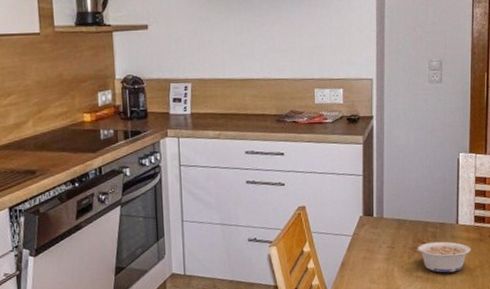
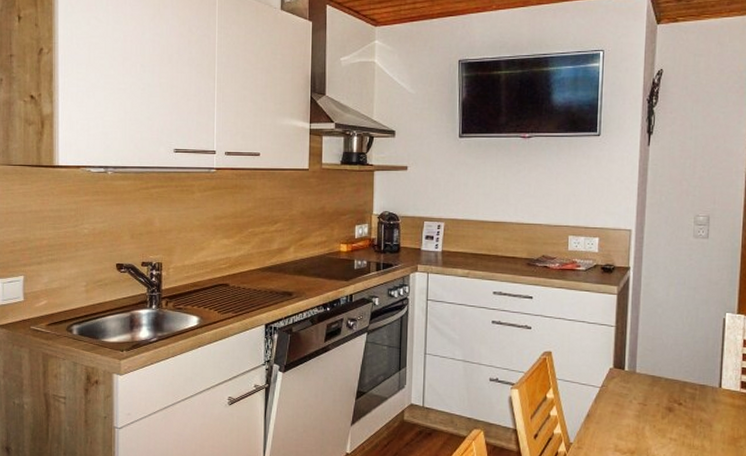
legume: present [413,241,471,273] -> none [668,404,736,439]

